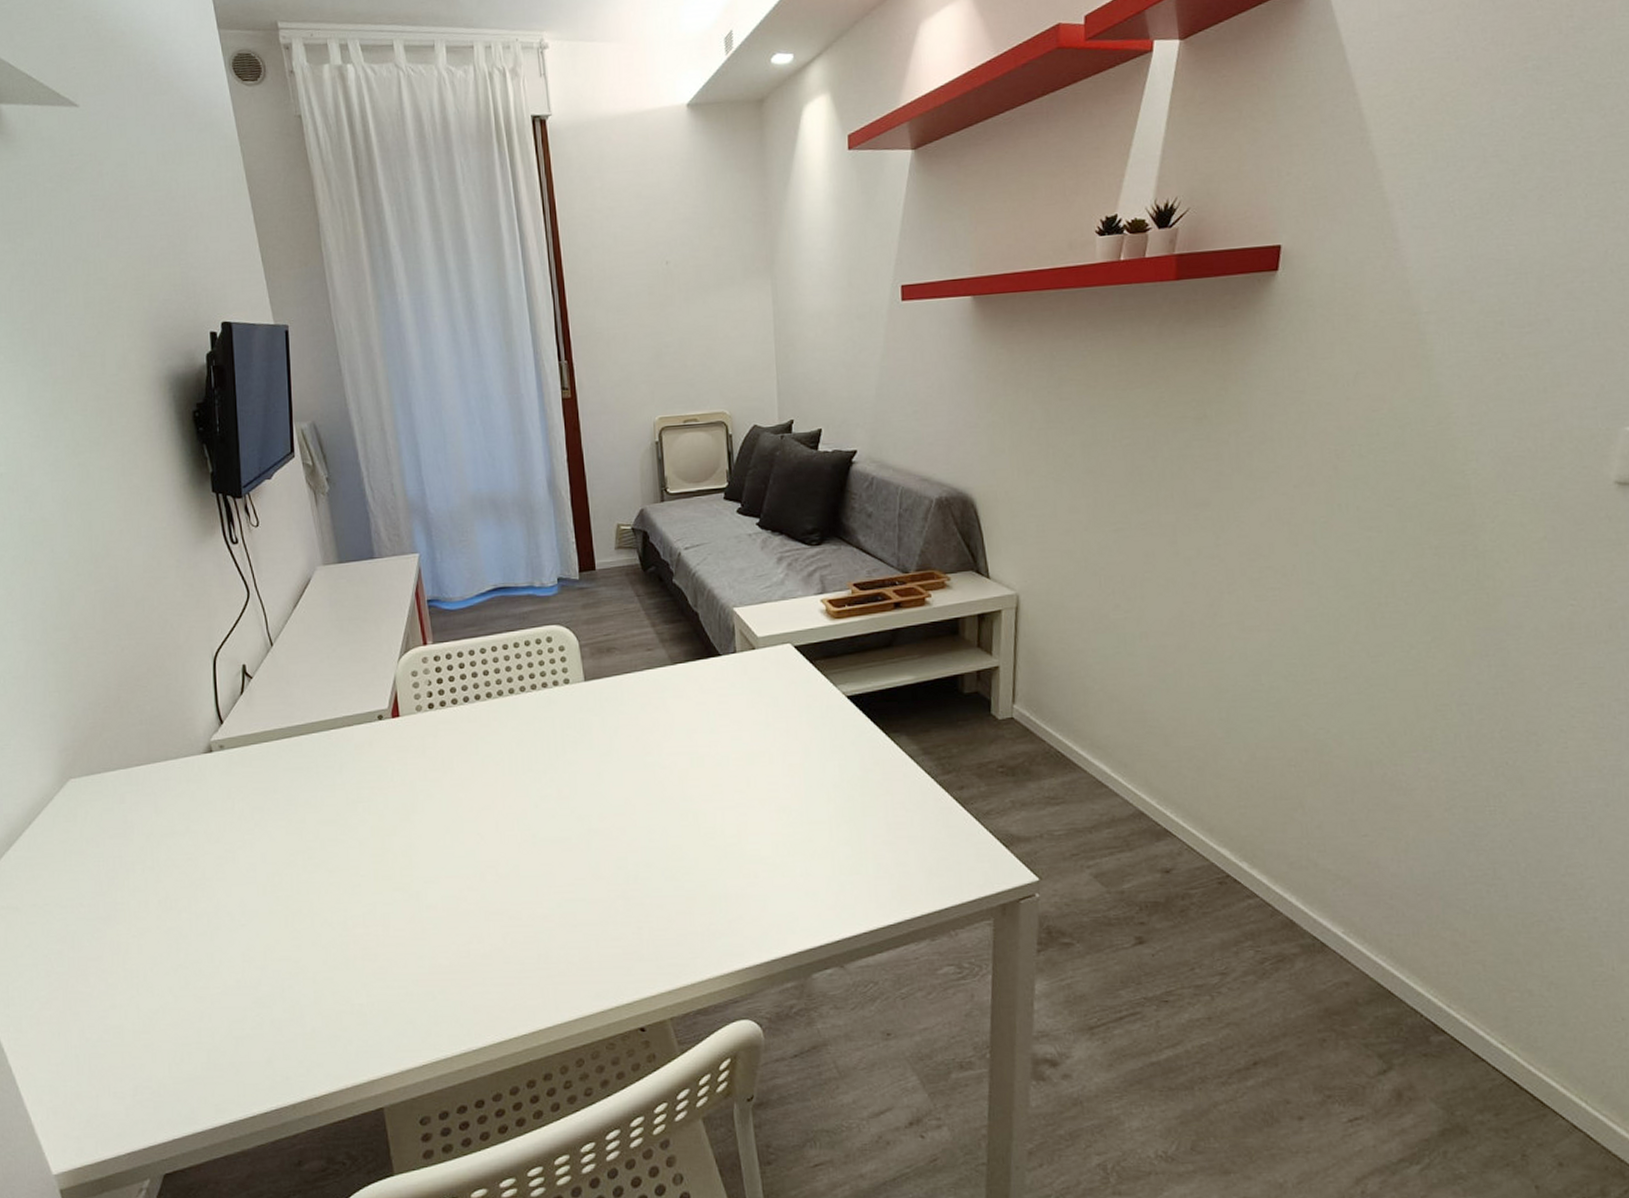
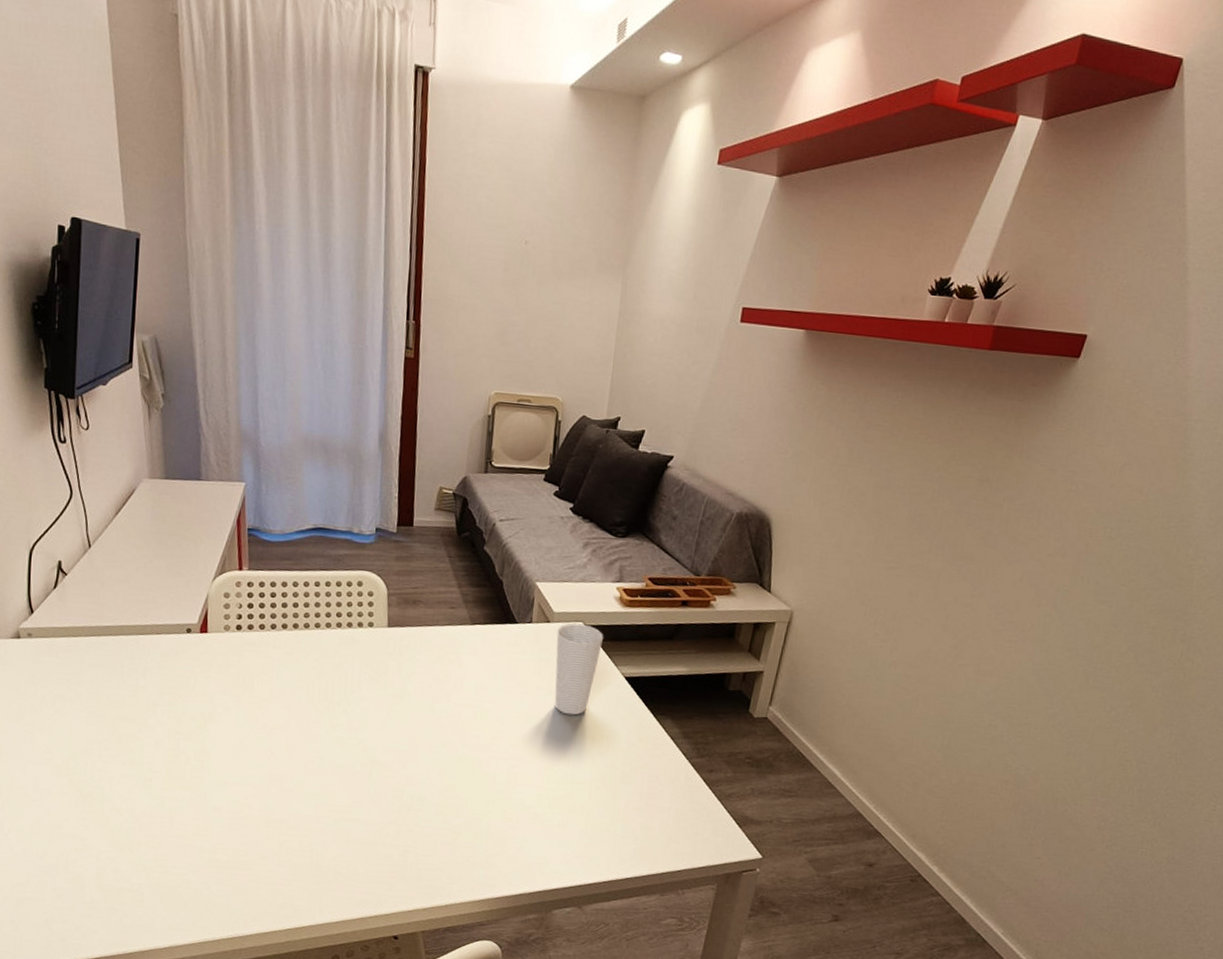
cup: none [764,645,817,748] -> present [554,623,604,716]

